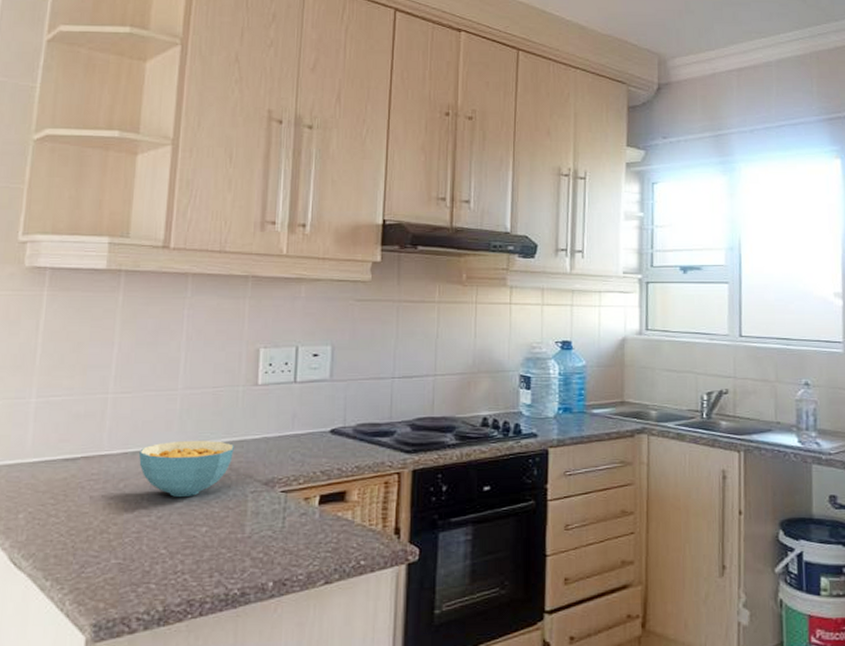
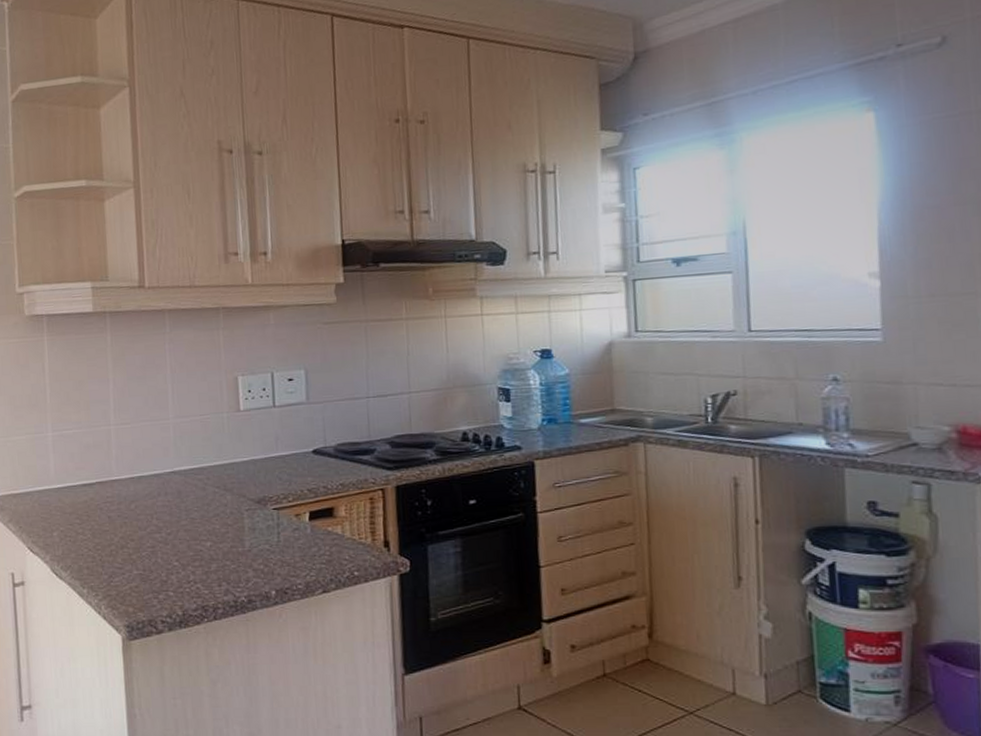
cereal bowl: present [139,439,234,497] -> none [144,463,226,516]

